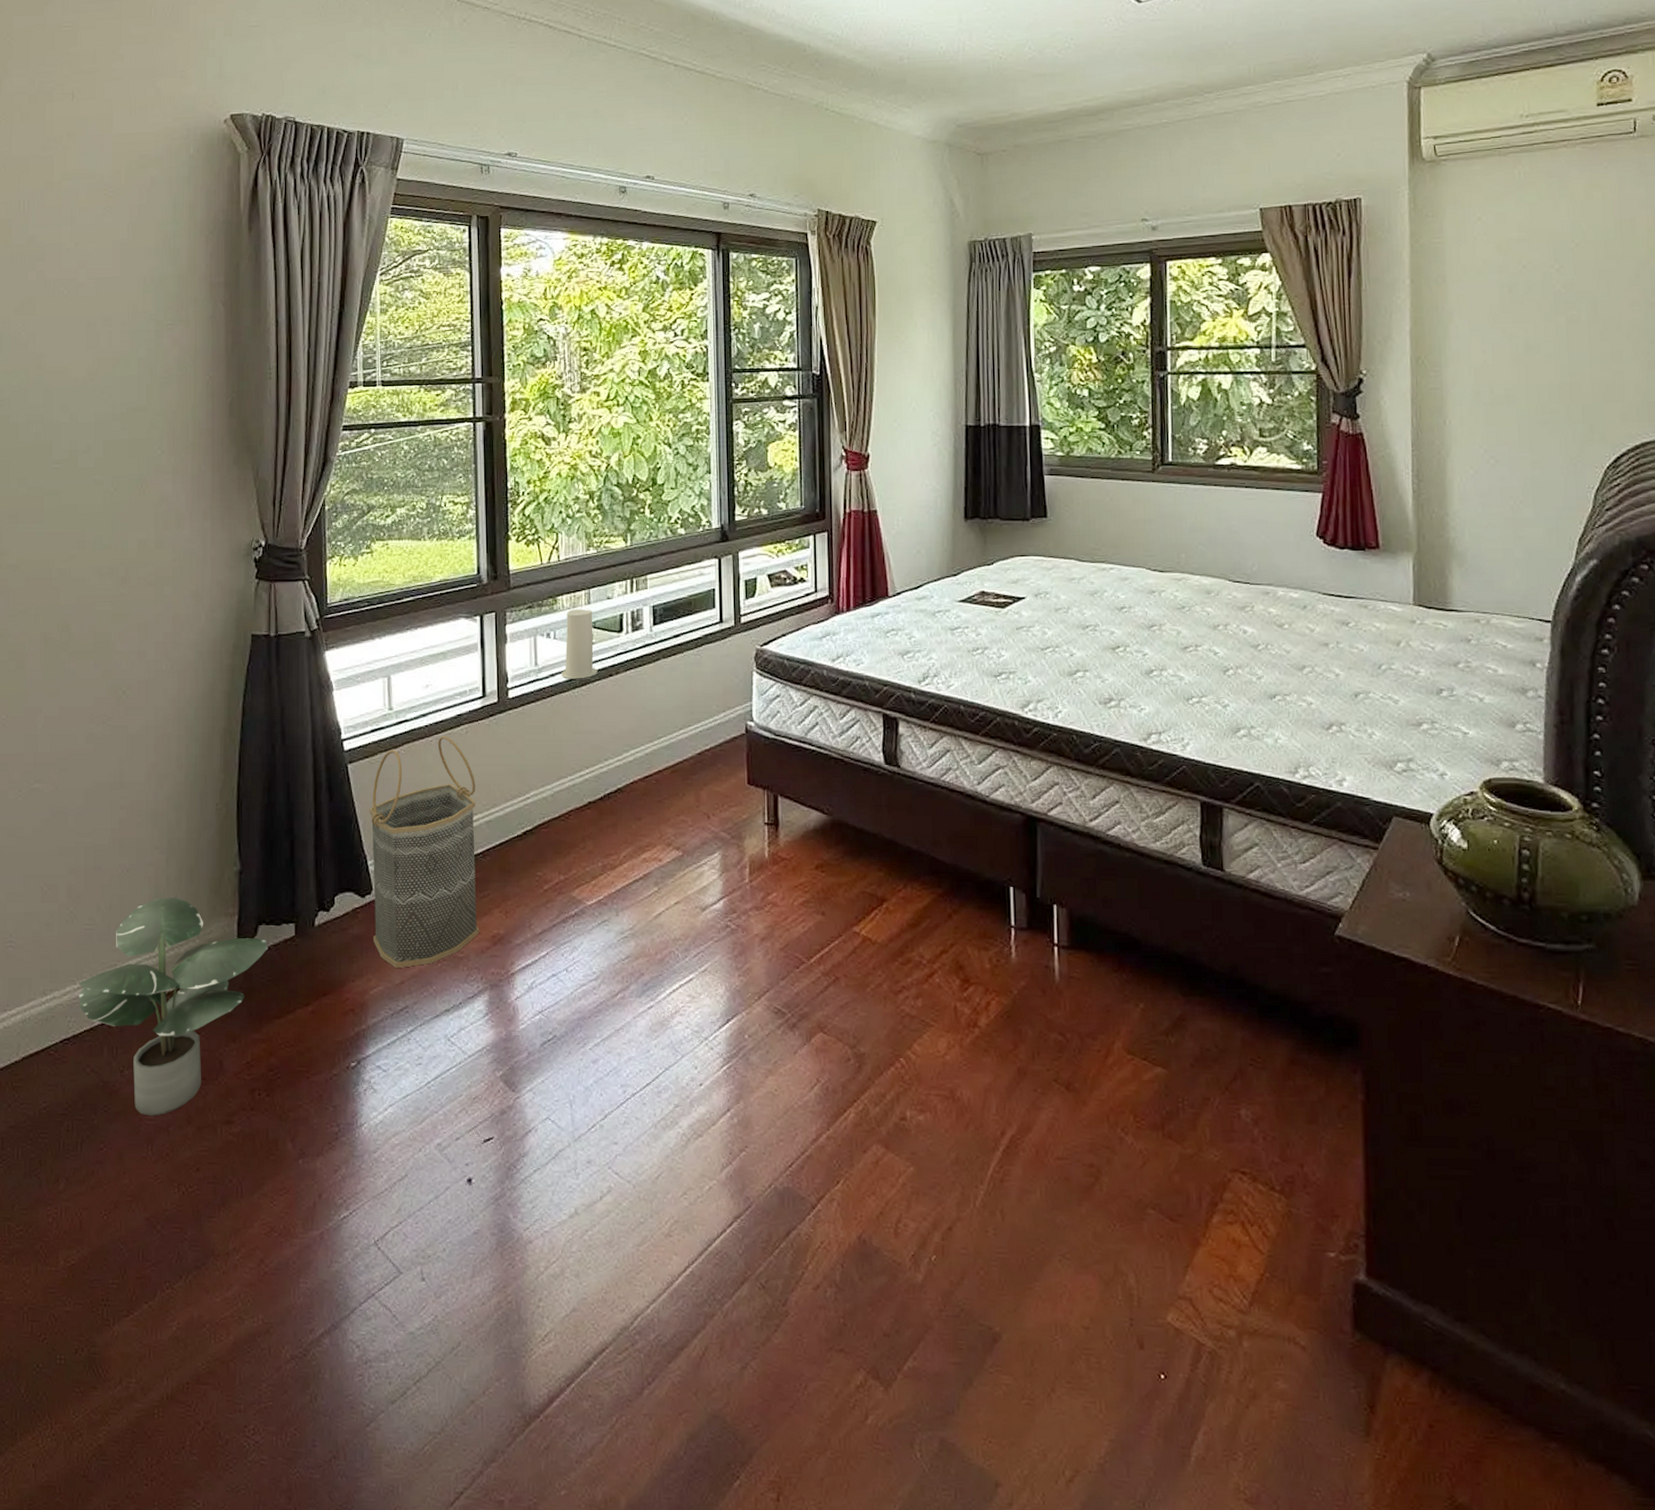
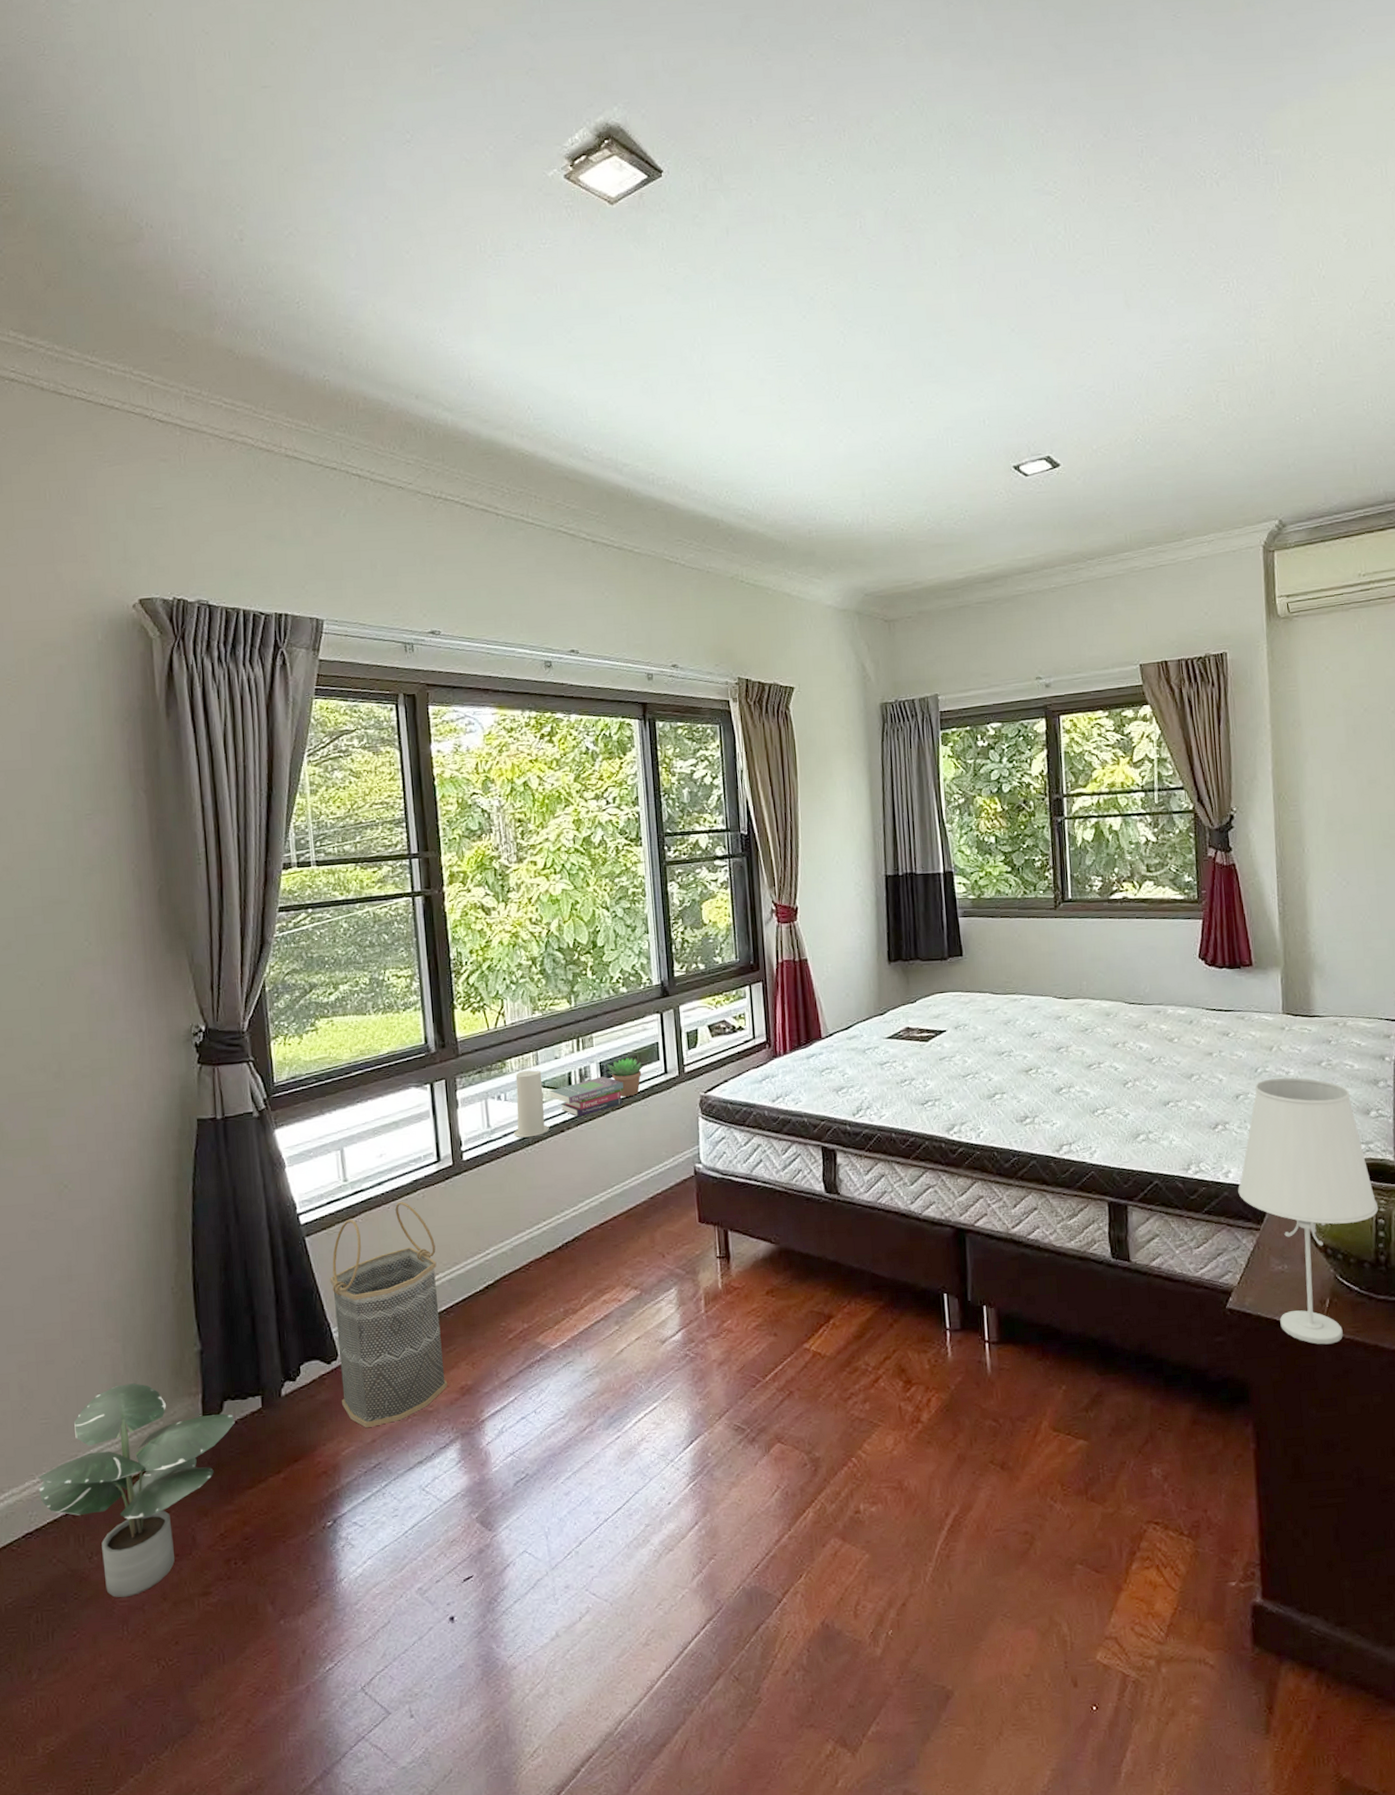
books: none [599,621,676,662] -> present [549,1076,624,1117]
succulent plant: none [660,602,698,645] -> present [607,1057,644,1097]
table lamp: none [1353,677,1523,989] -> present [1238,1077,1379,1345]

